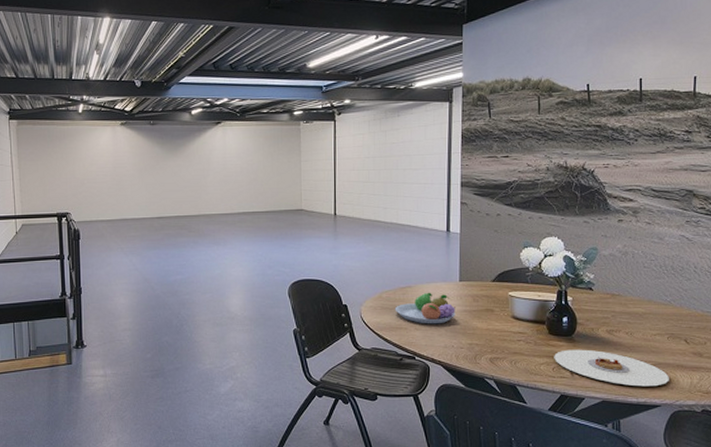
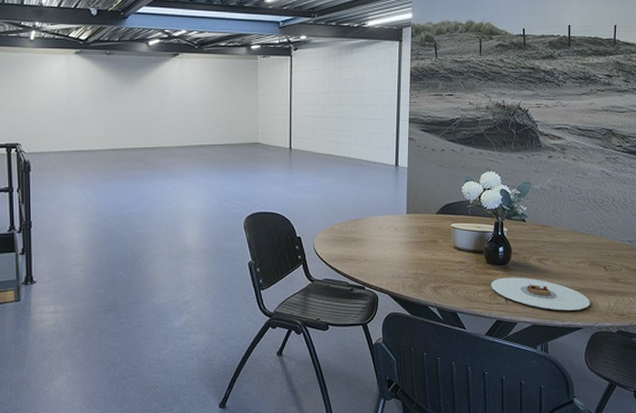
fruit bowl: present [394,292,456,324] -> none [346,224,403,255]

